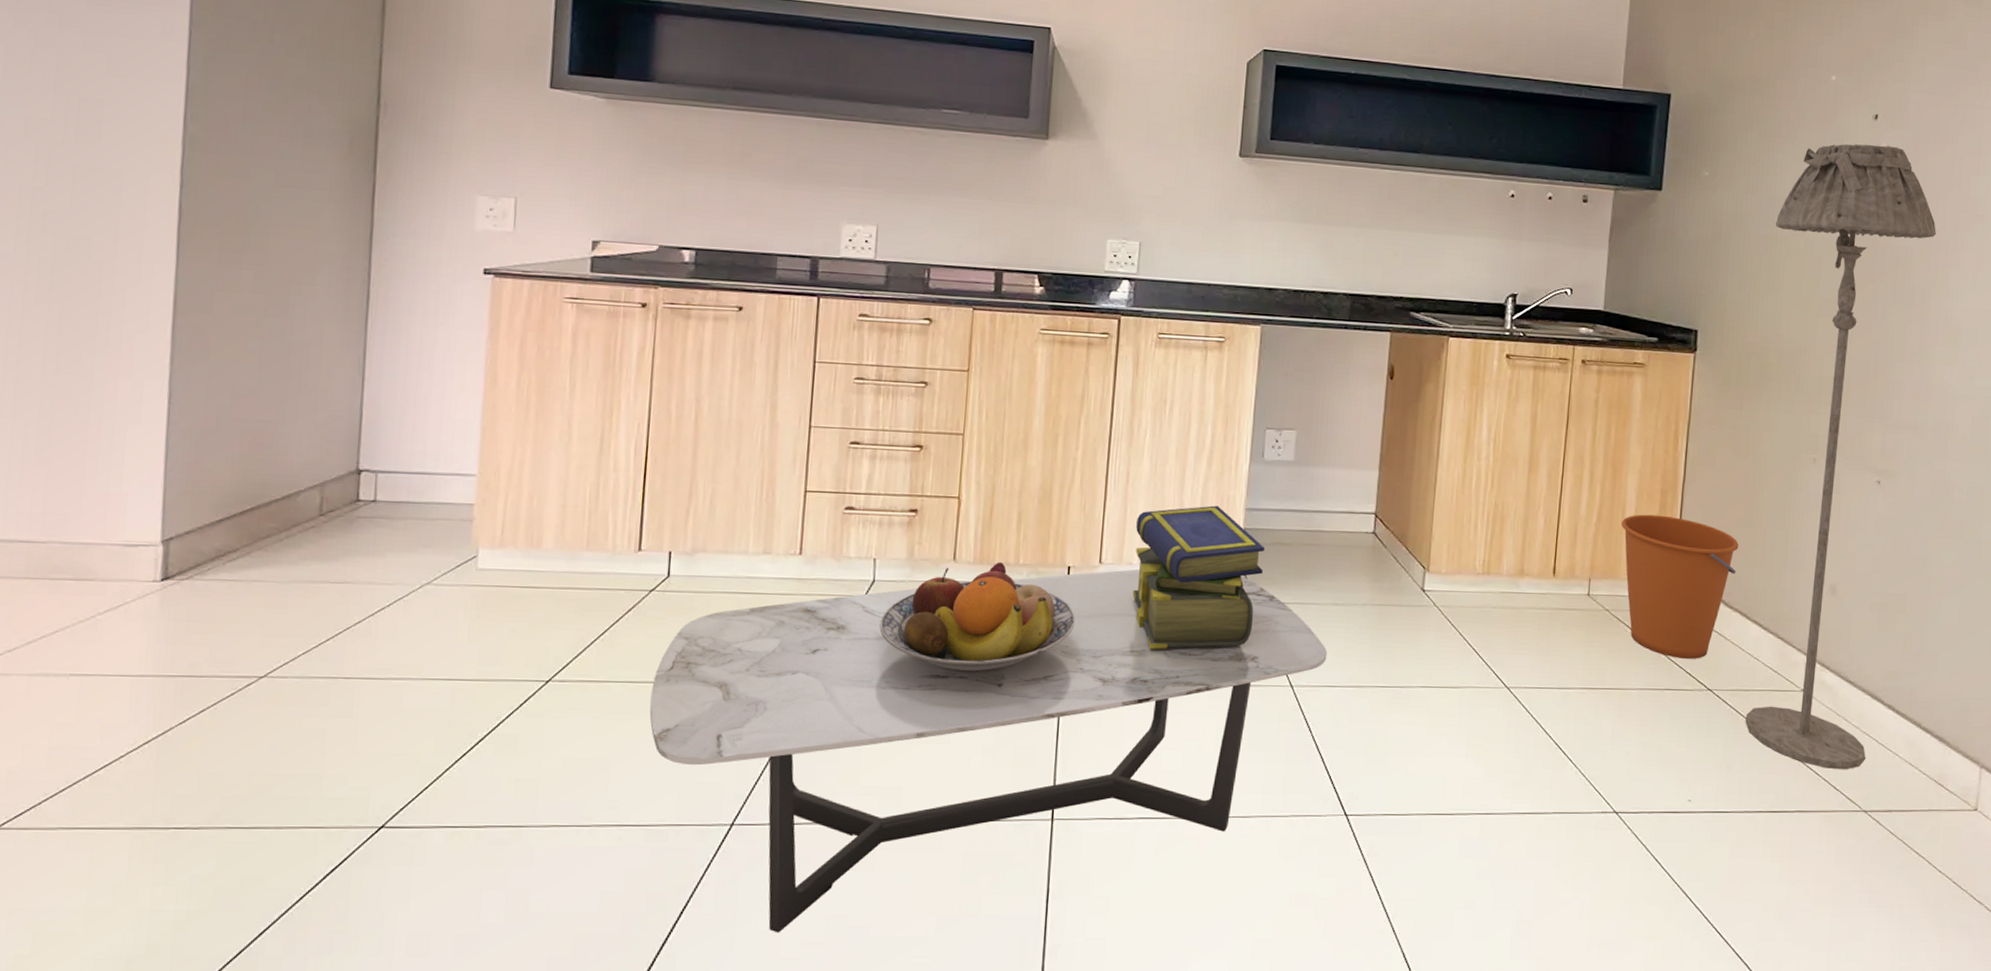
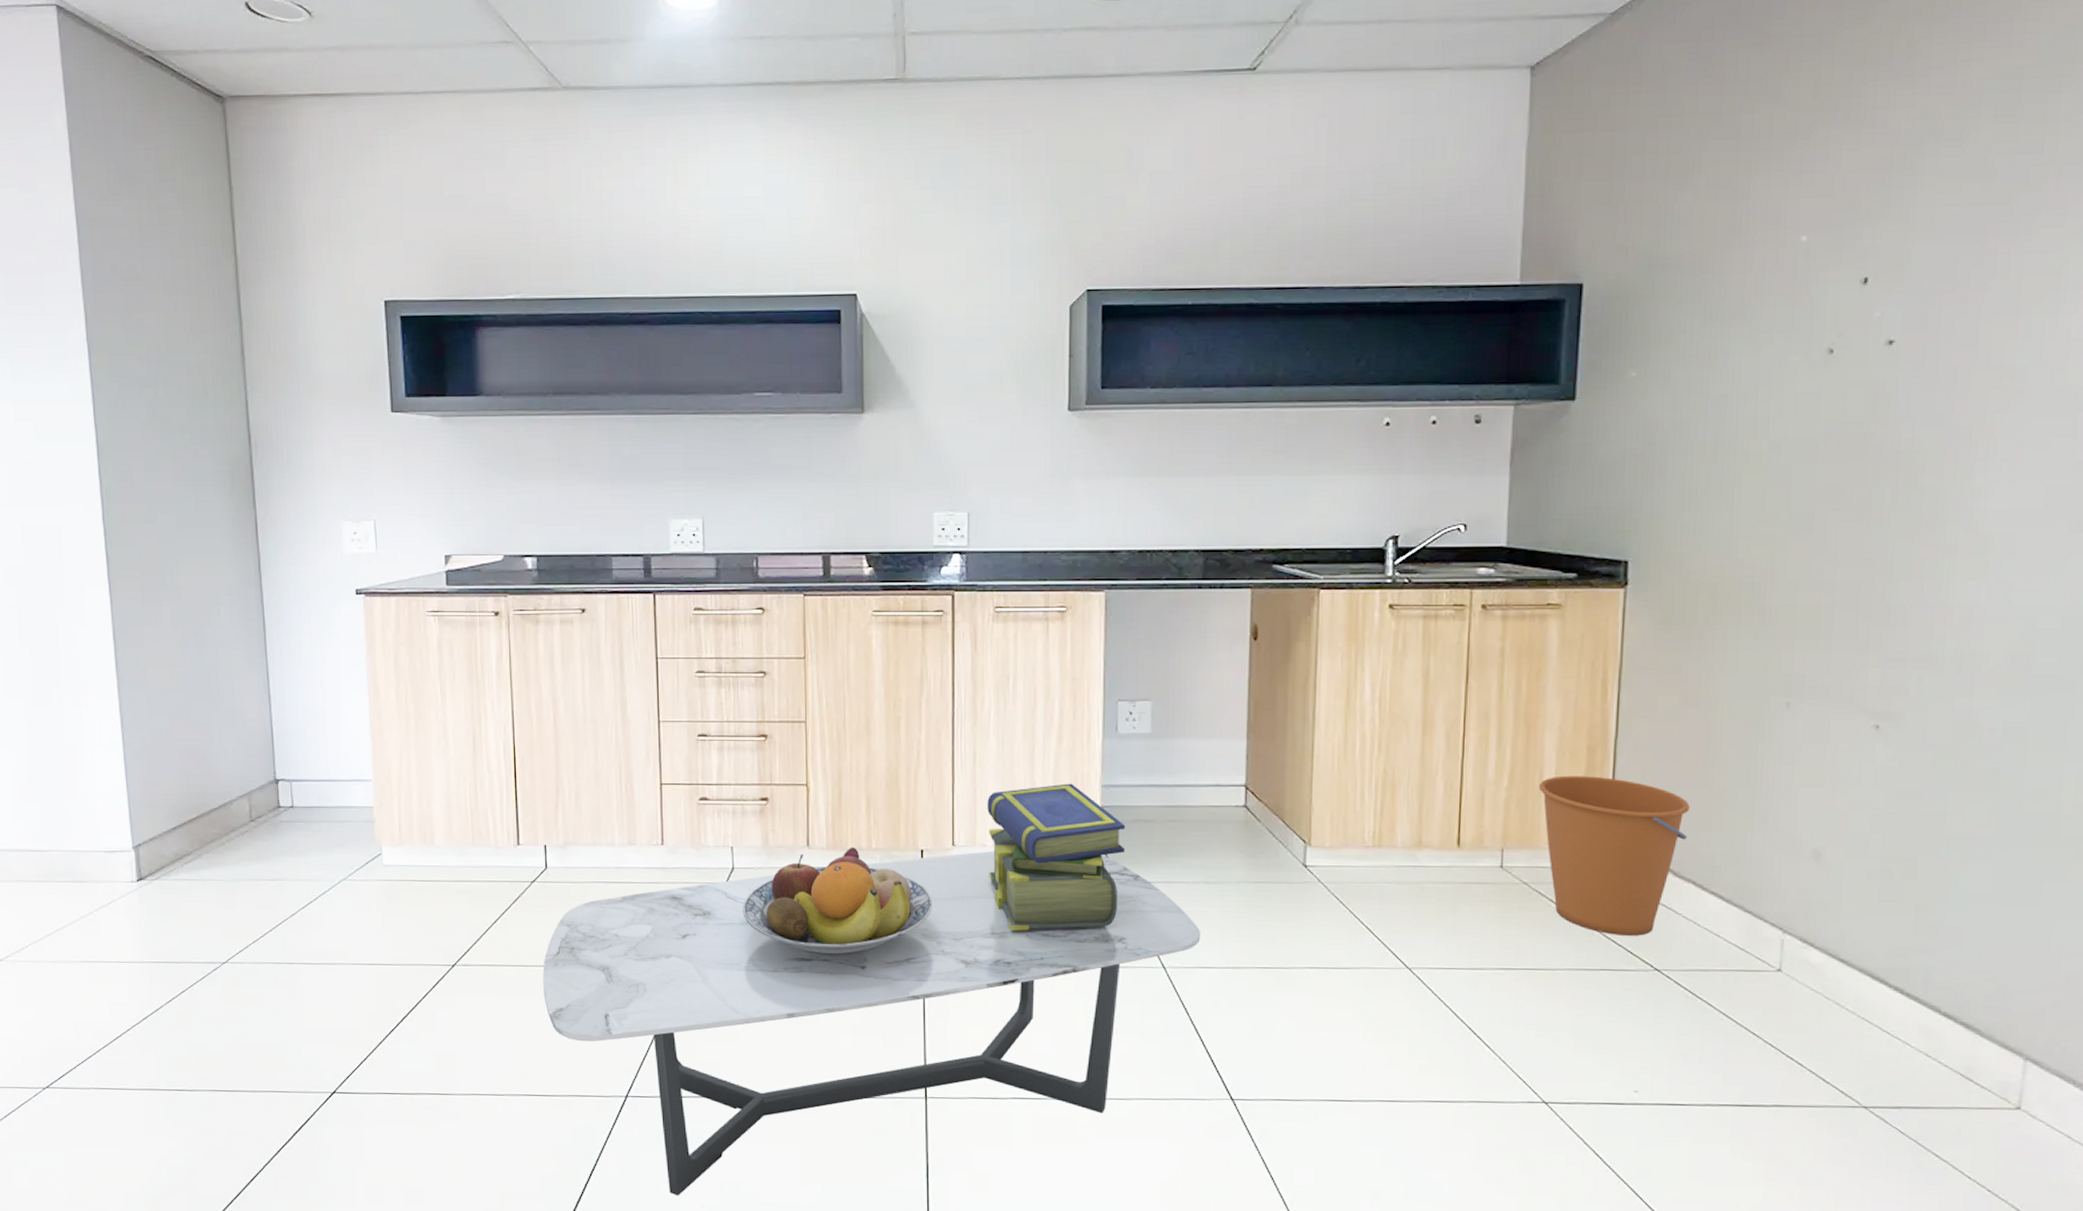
floor lamp: present [1745,144,1936,770] -> none [1704,315,1954,1061]

